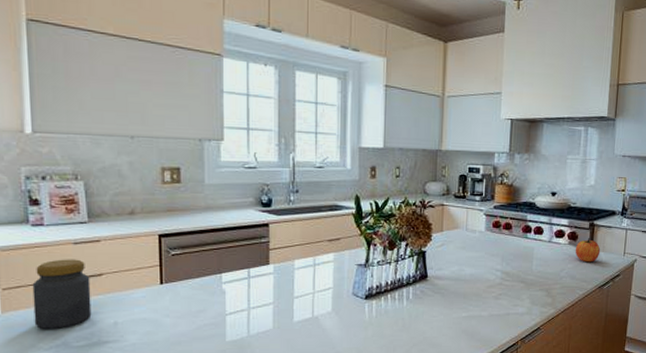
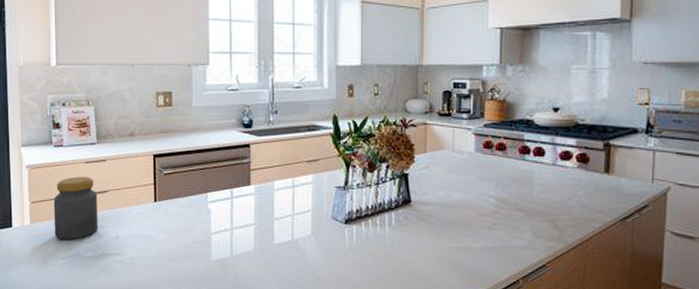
apple: present [575,238,601,263] -> none [586,161,620,190]

